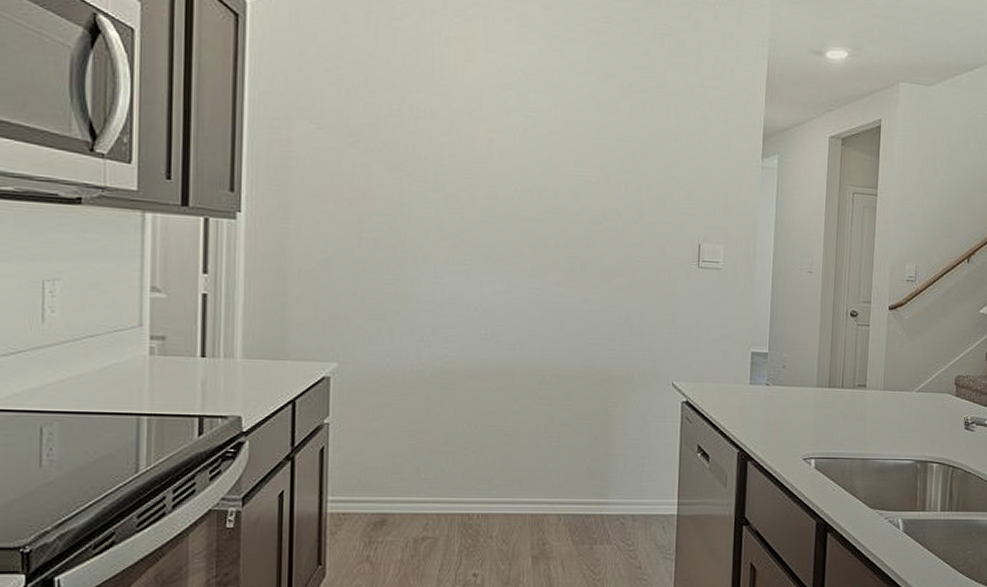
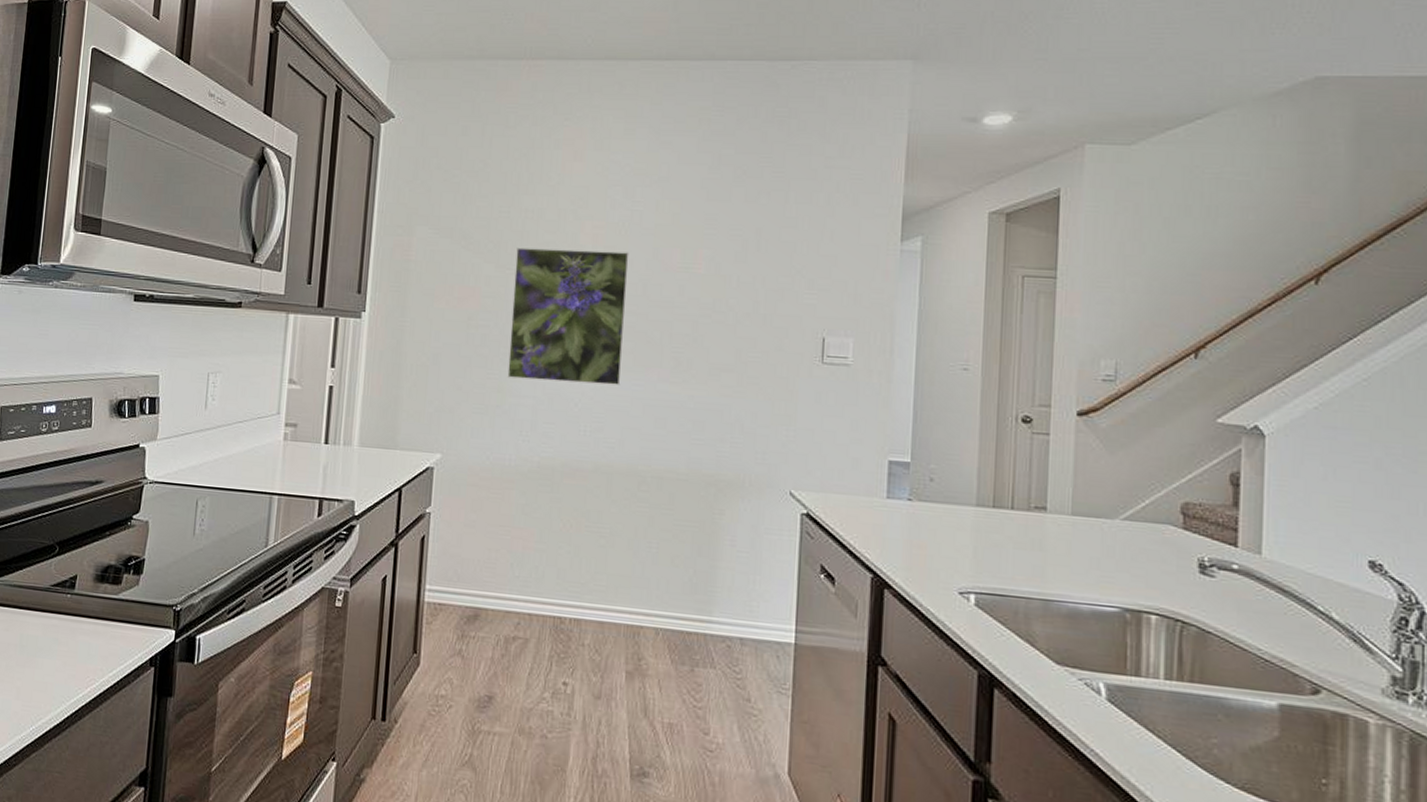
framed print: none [405,148,524,289] -> present [507,247,629,385]

